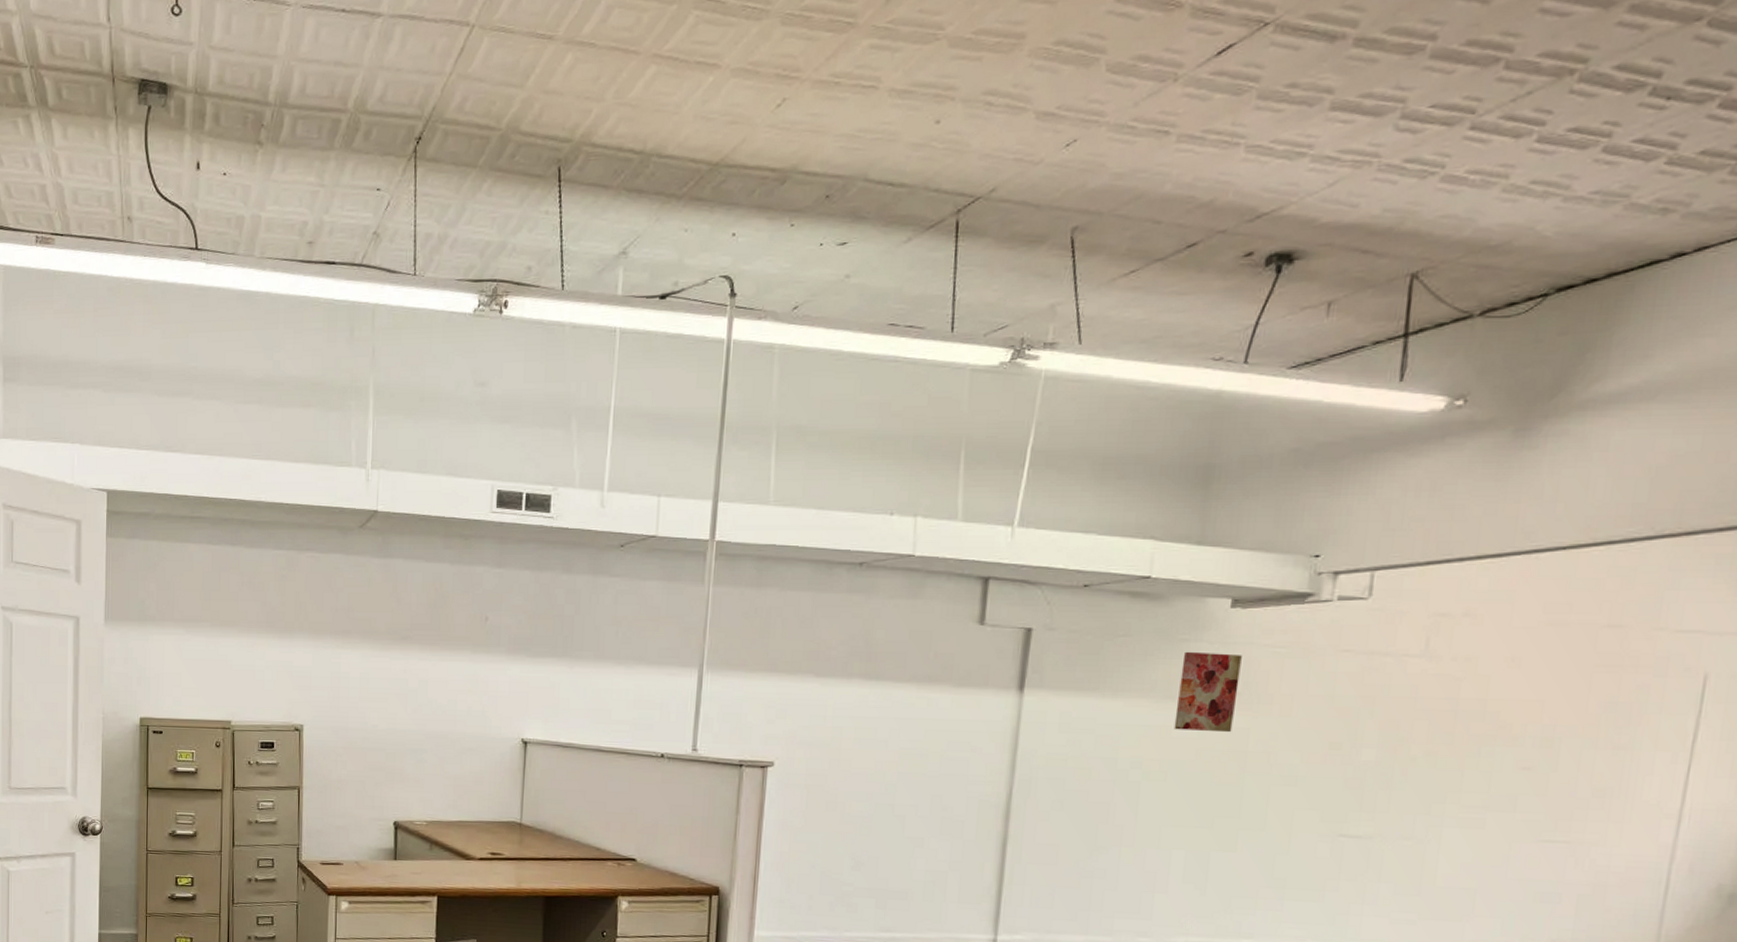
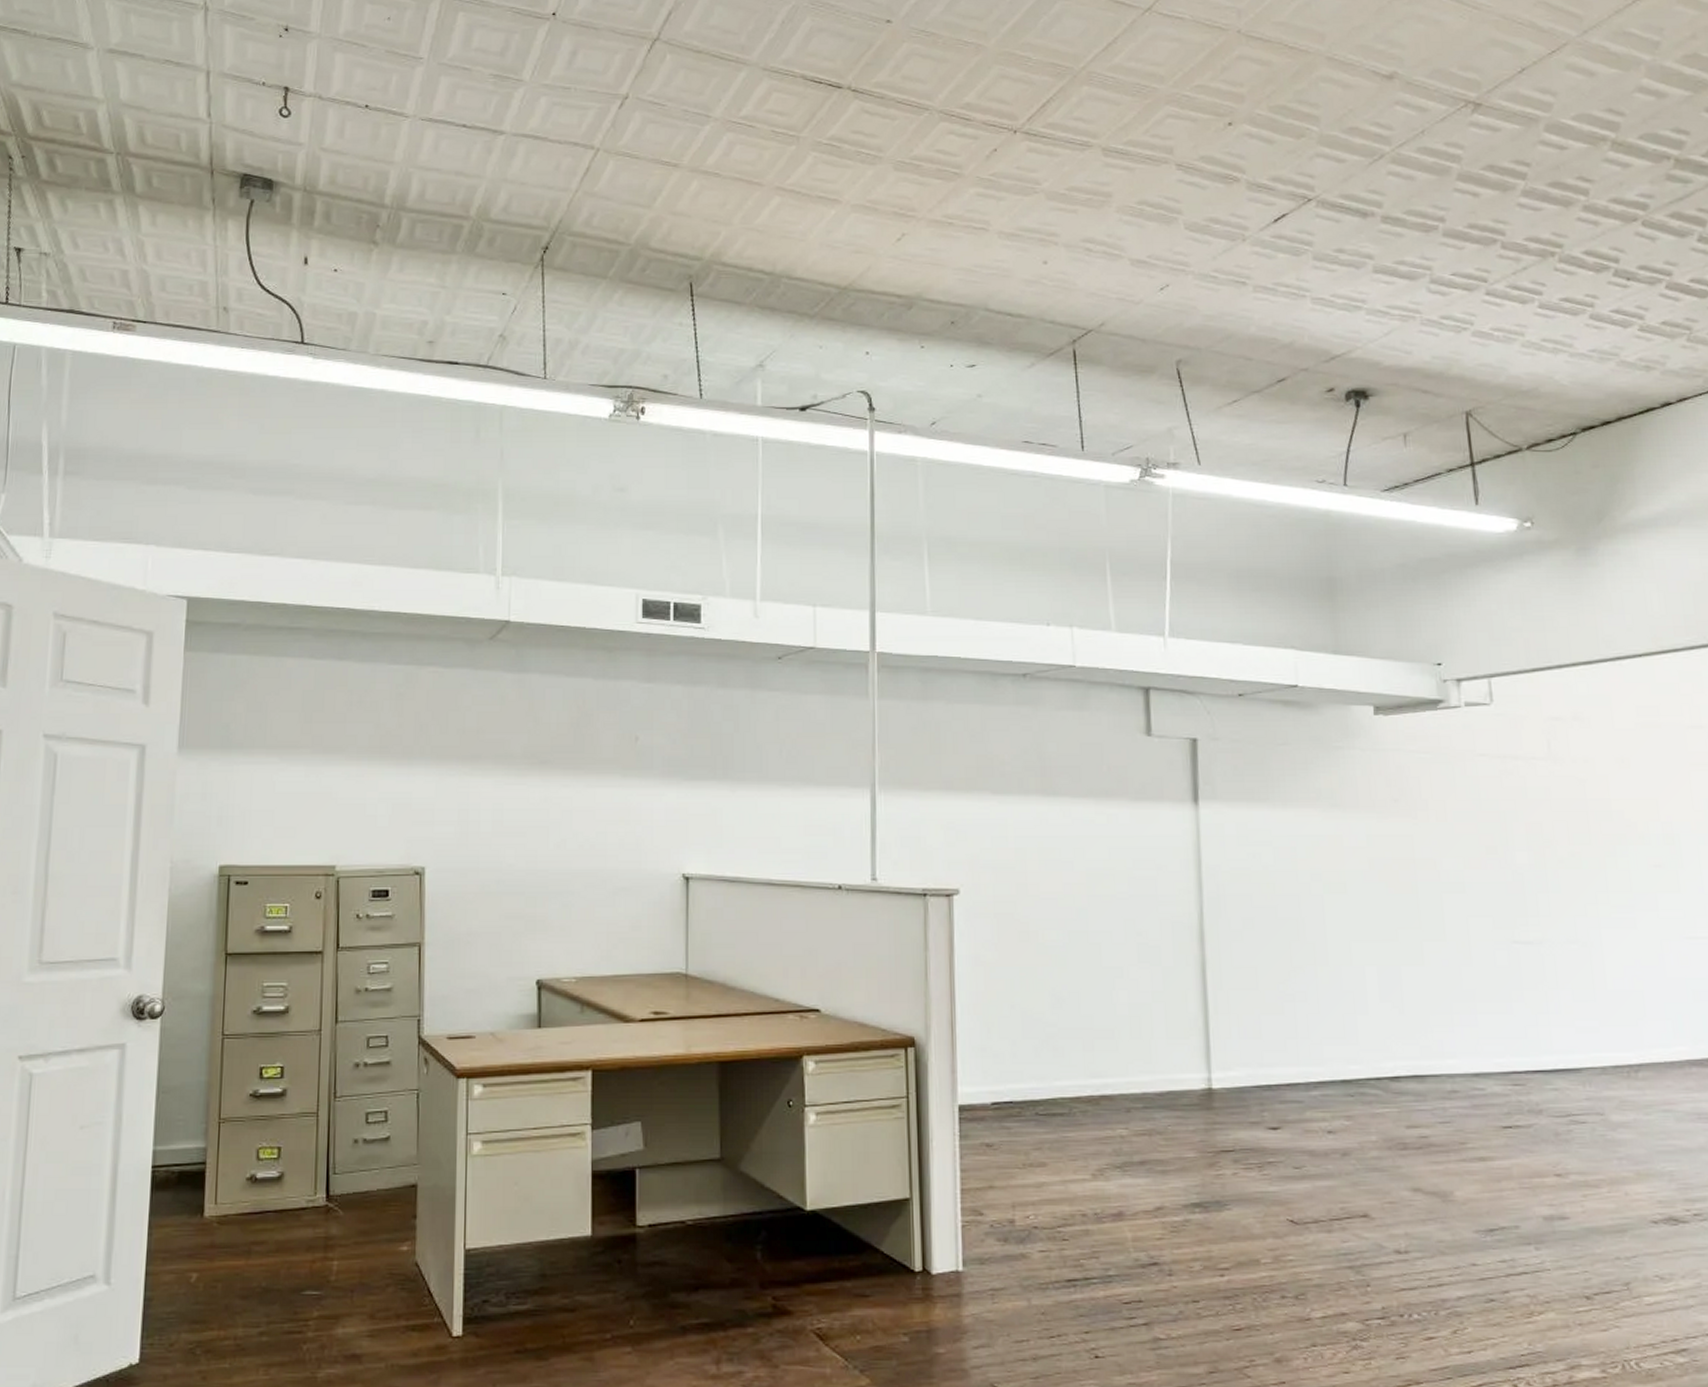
wall art: present [1174,651,1242,733] -> none [1340,759,1397,840]

